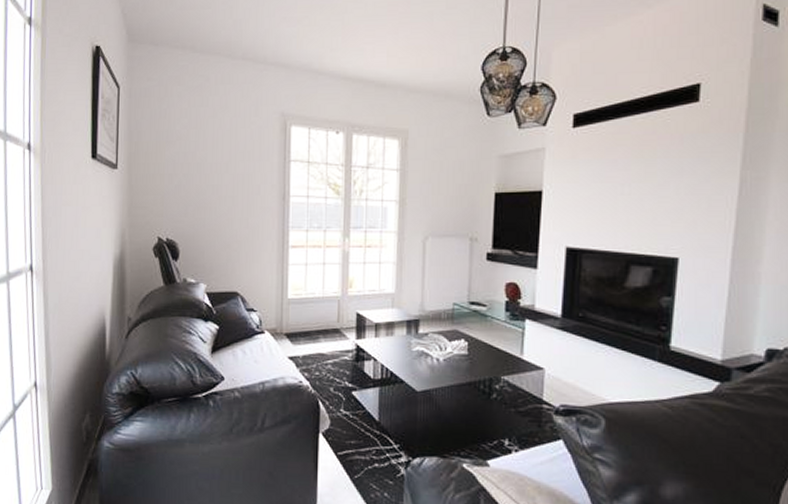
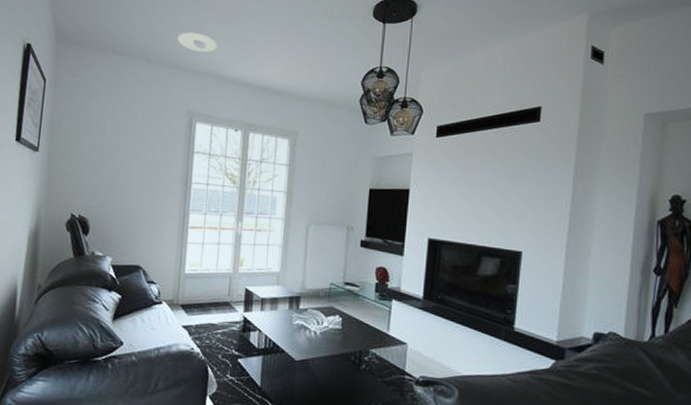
recessed light: none [264,20,311,43] -> present [177,32,217,52]

